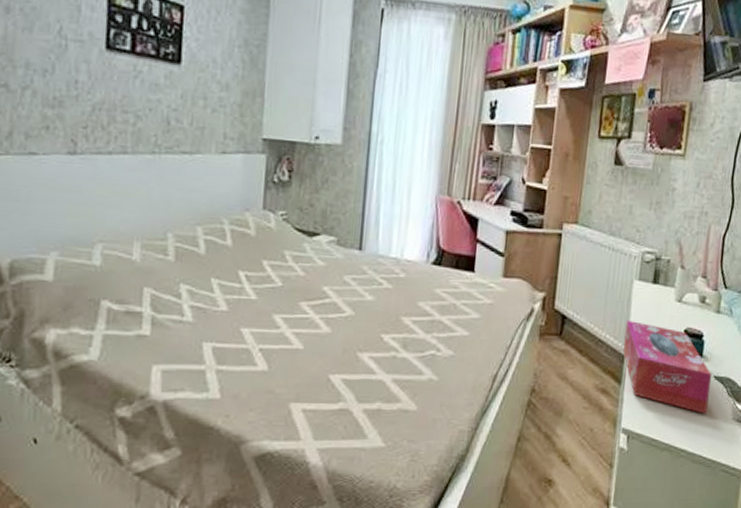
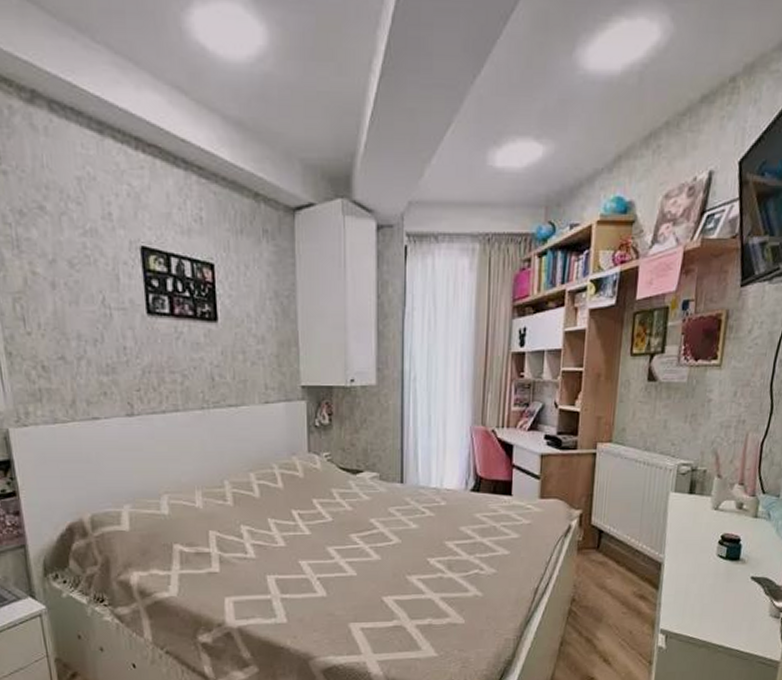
tissue box: present [623,321,712,414] -> none [660,531,749,612]

